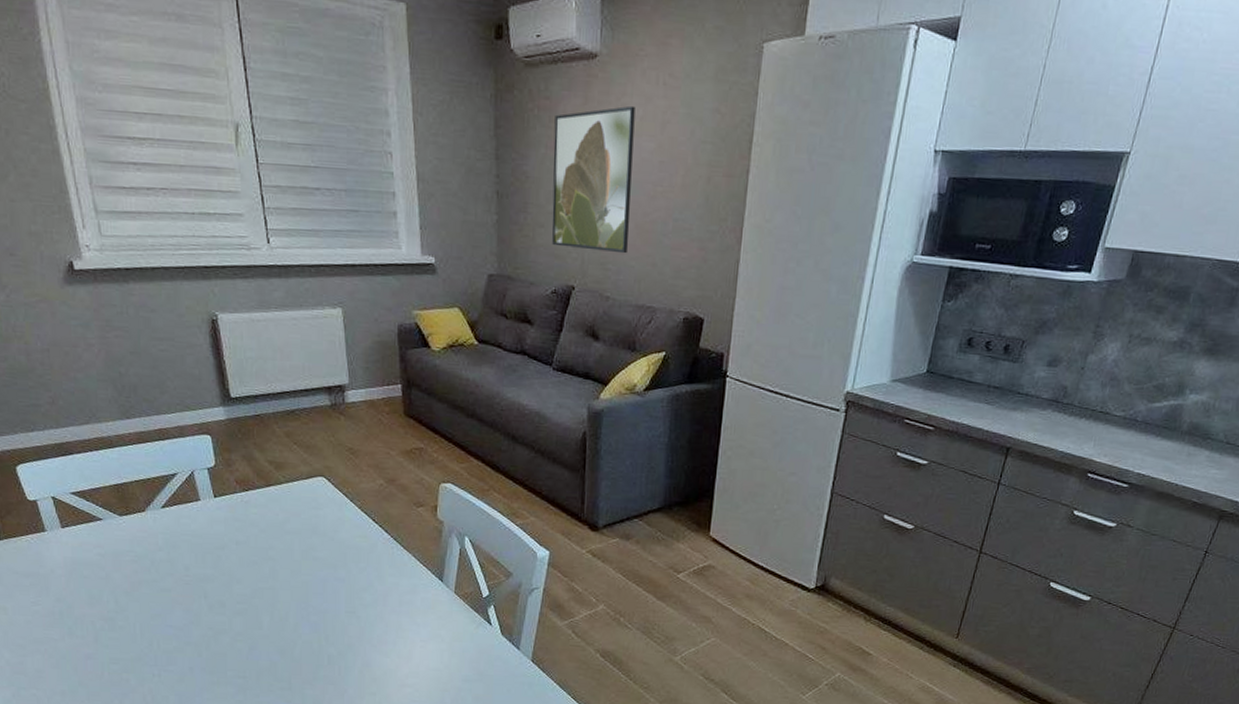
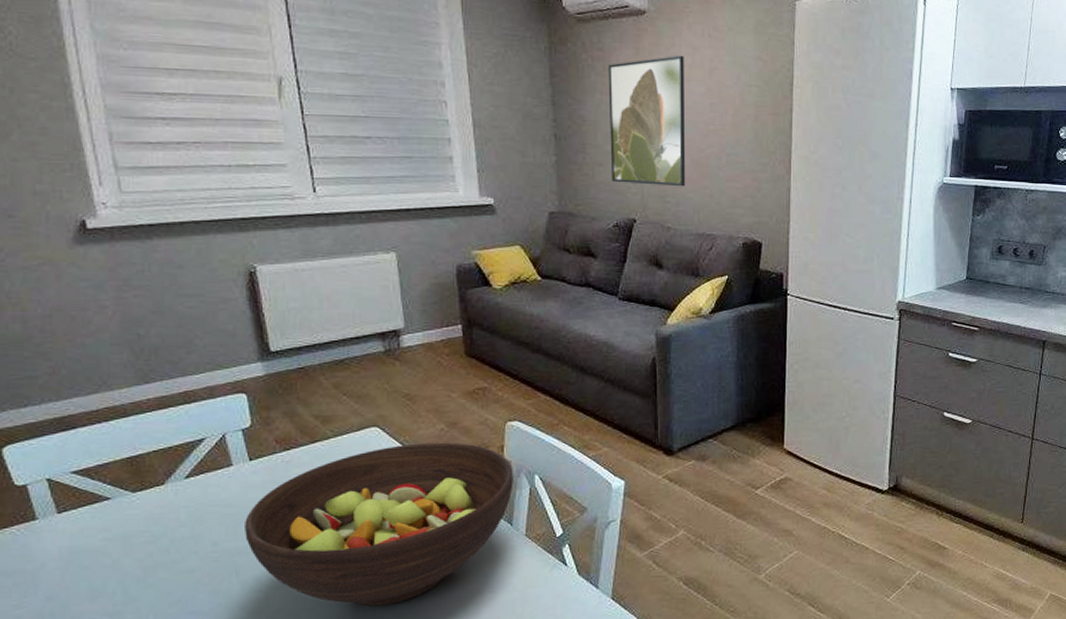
fruit bowl: none [211,495,445,641] -> present [245,442,513,606]

